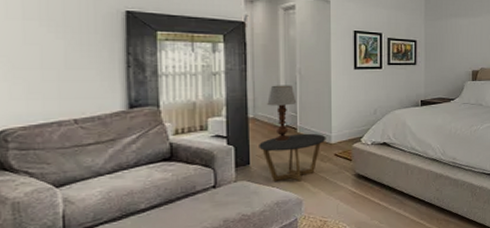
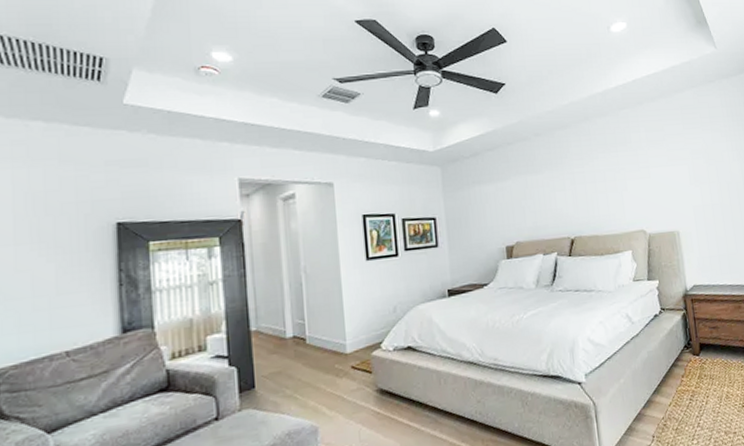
side table: present [259,133,326,182] -> none [264,342,340,406]
table lamp: present [267,85,297,141] -> none [270,287,304,356]

